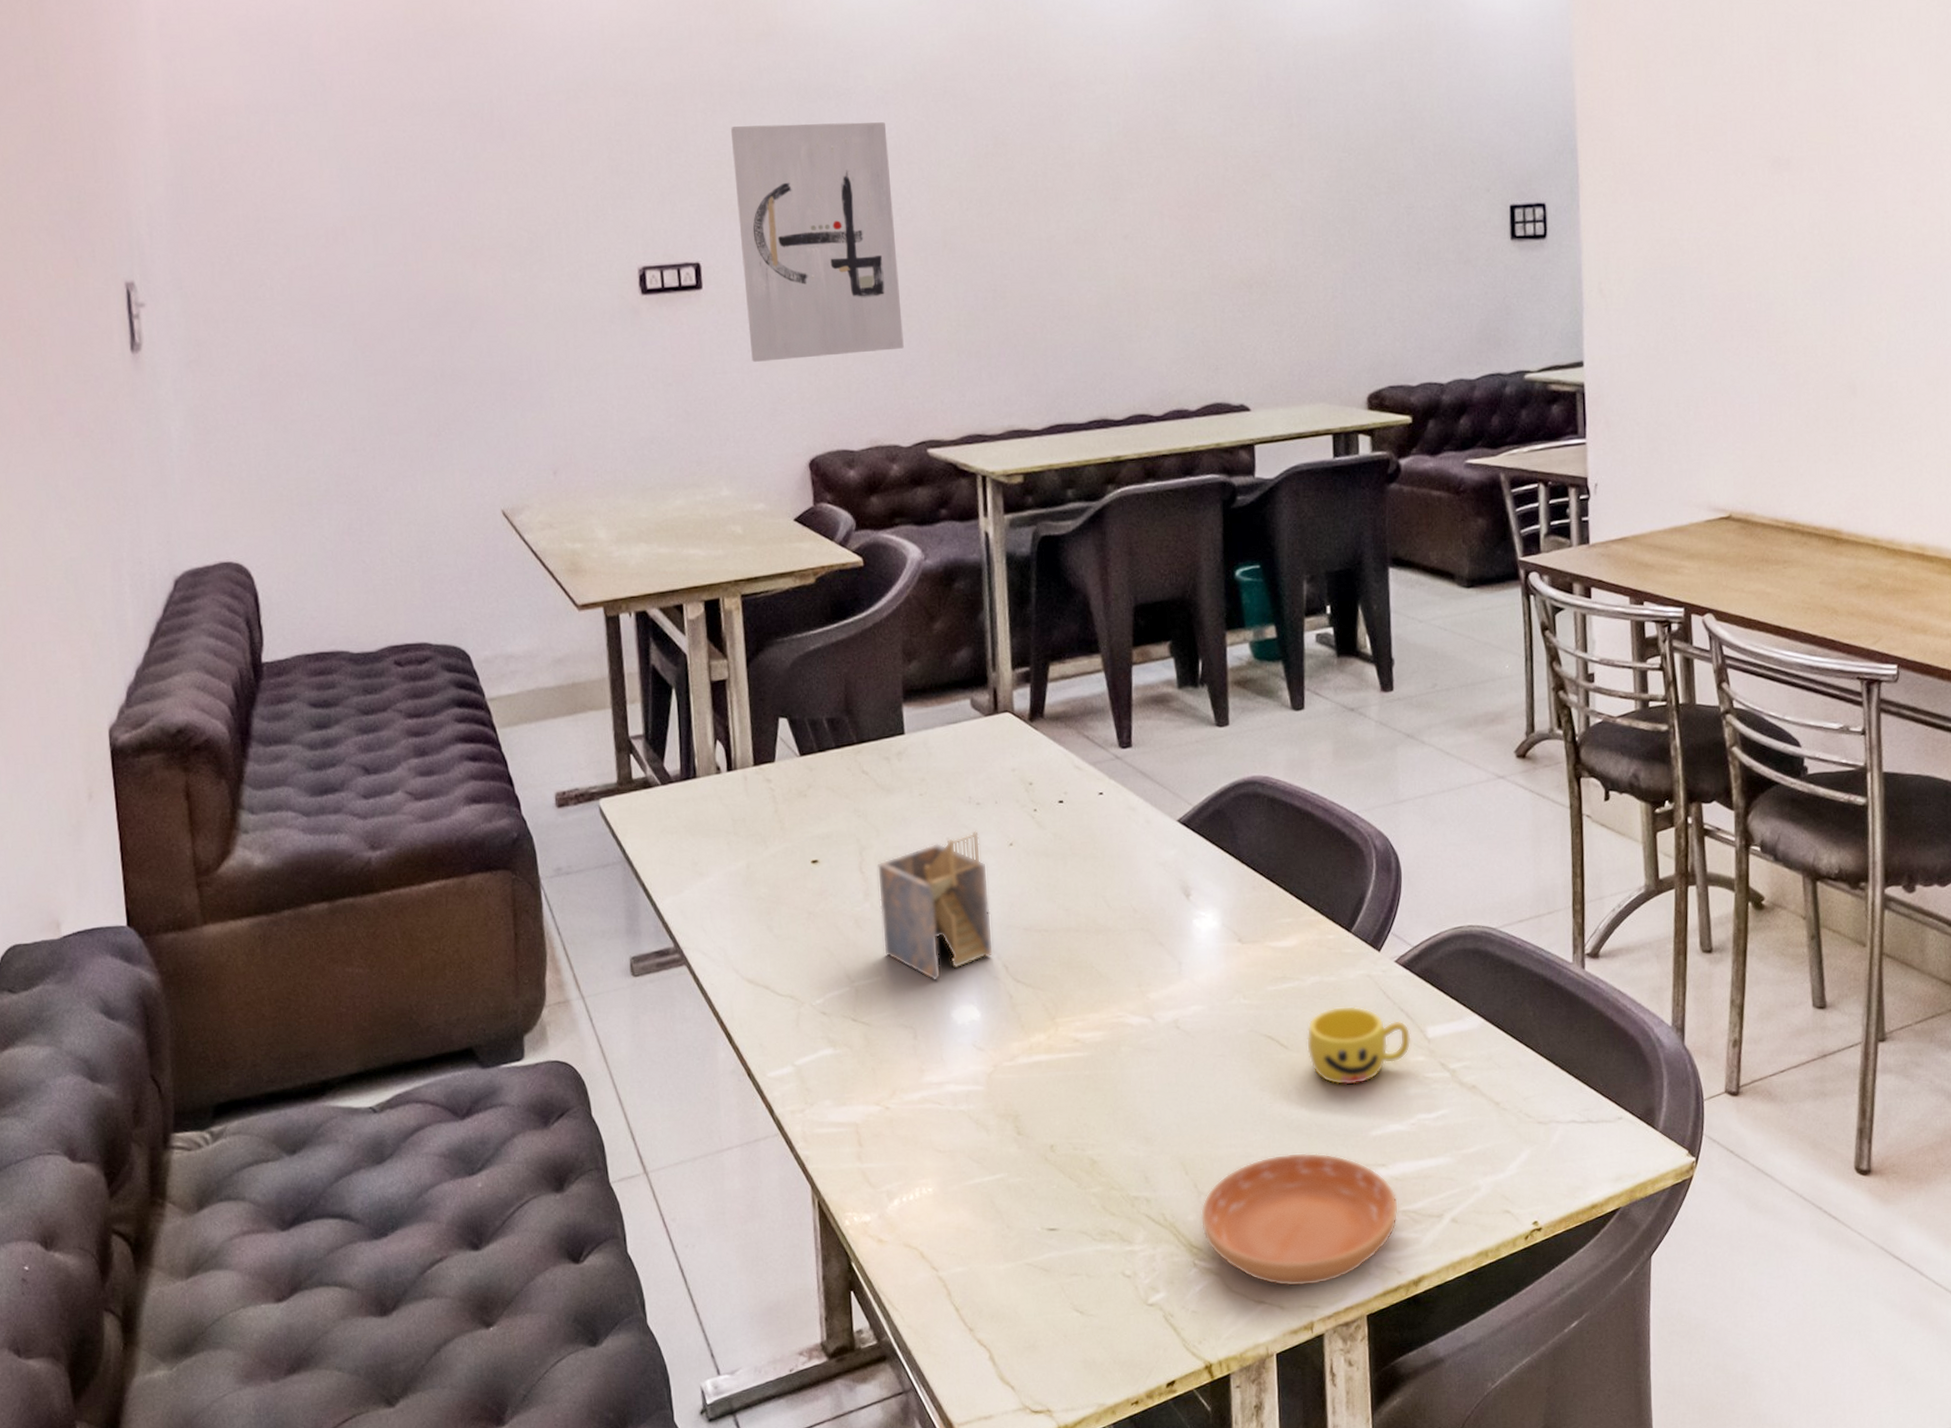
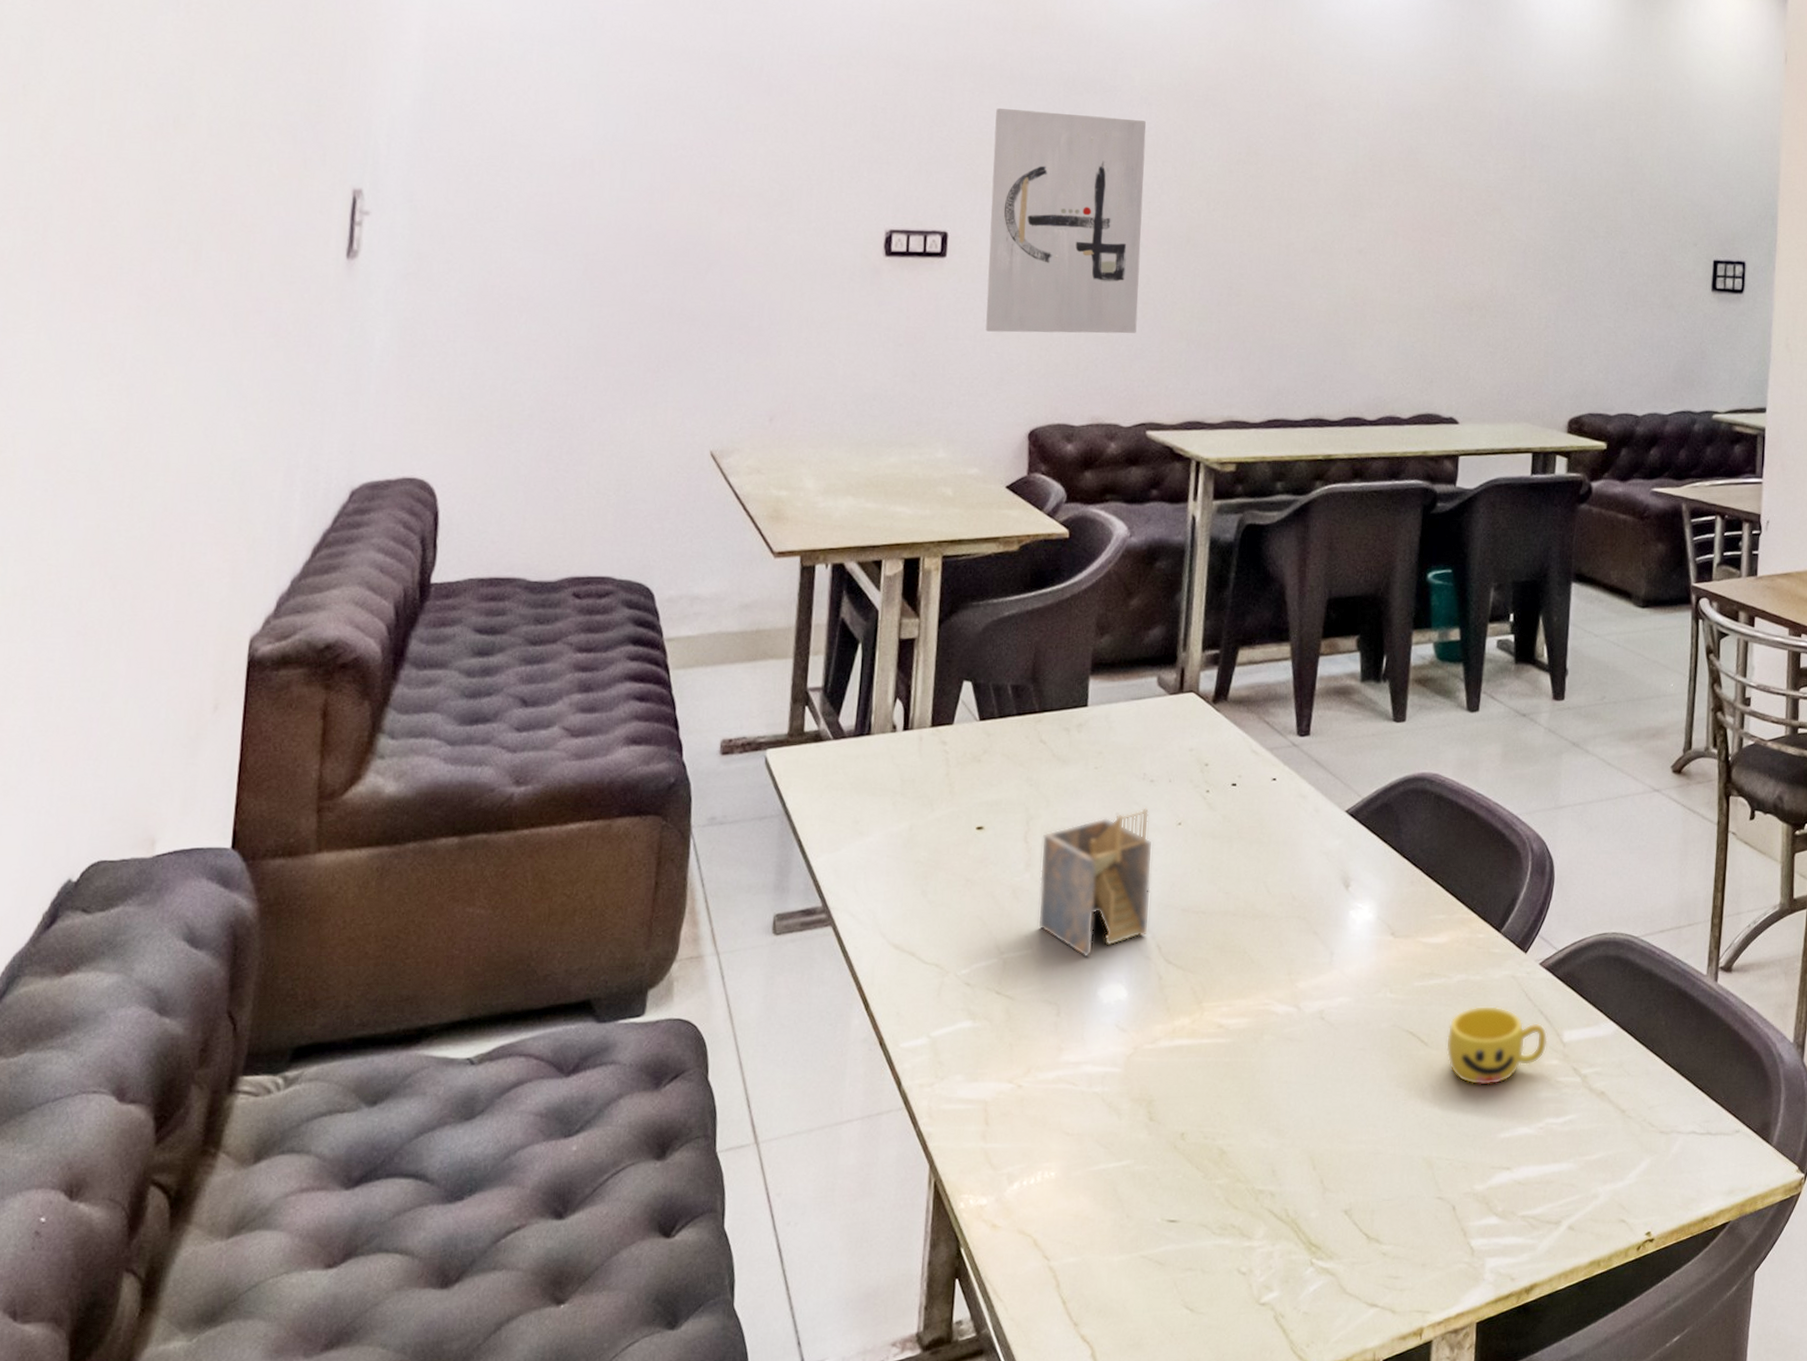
saucer: present [1200,1152,1399,1287] -> none [1322,1152,1519,1290]

